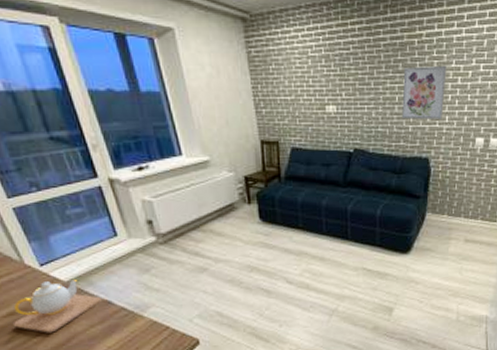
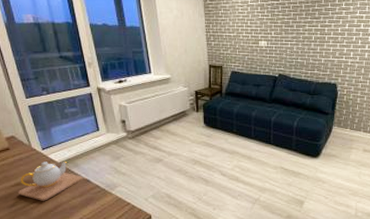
wall art: present [402,65,447,120] -> none [317,14,353,55]

